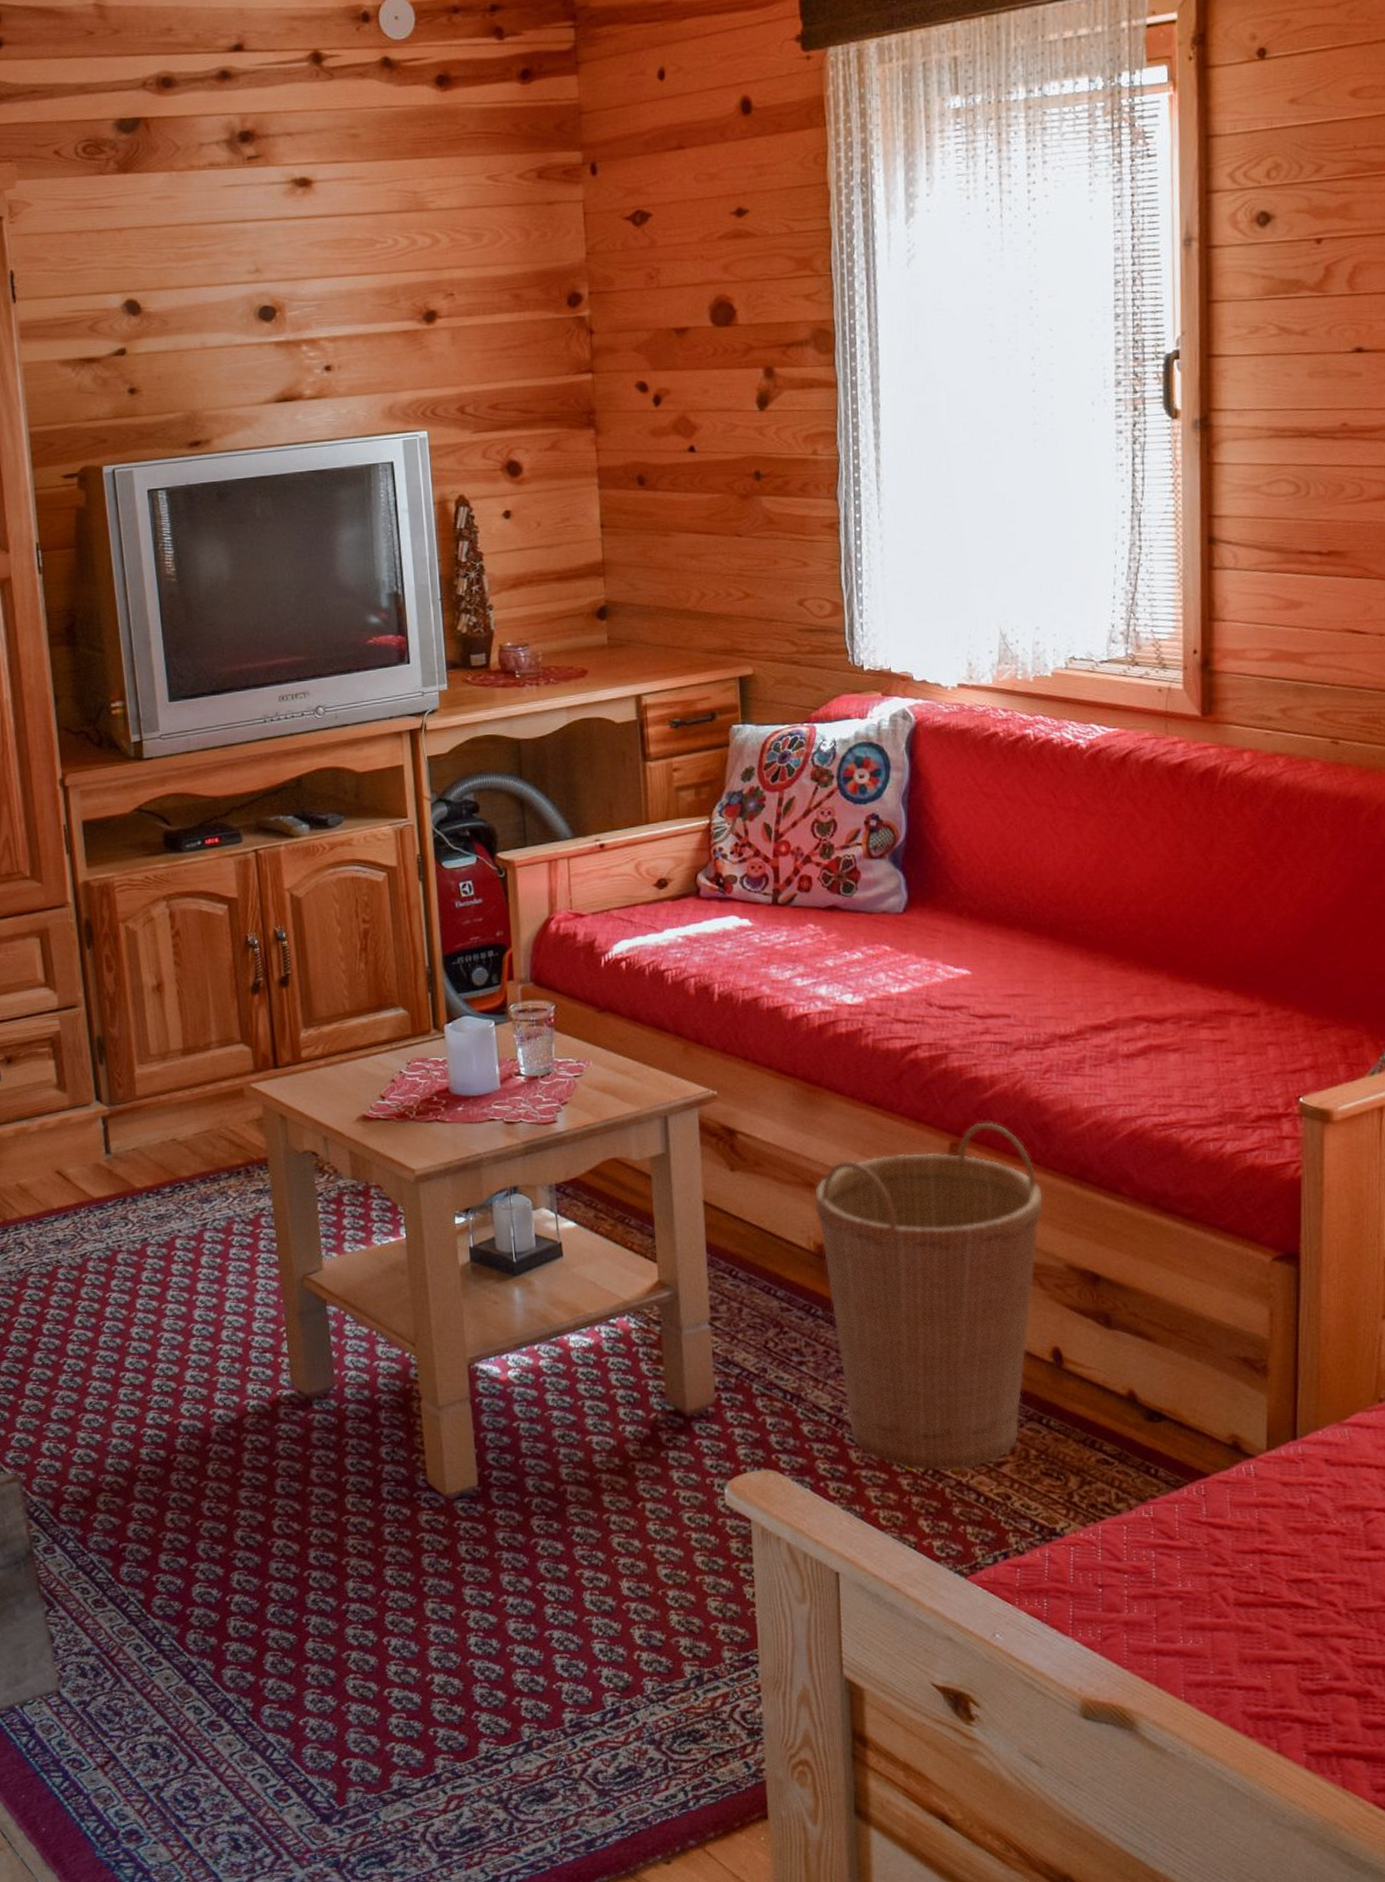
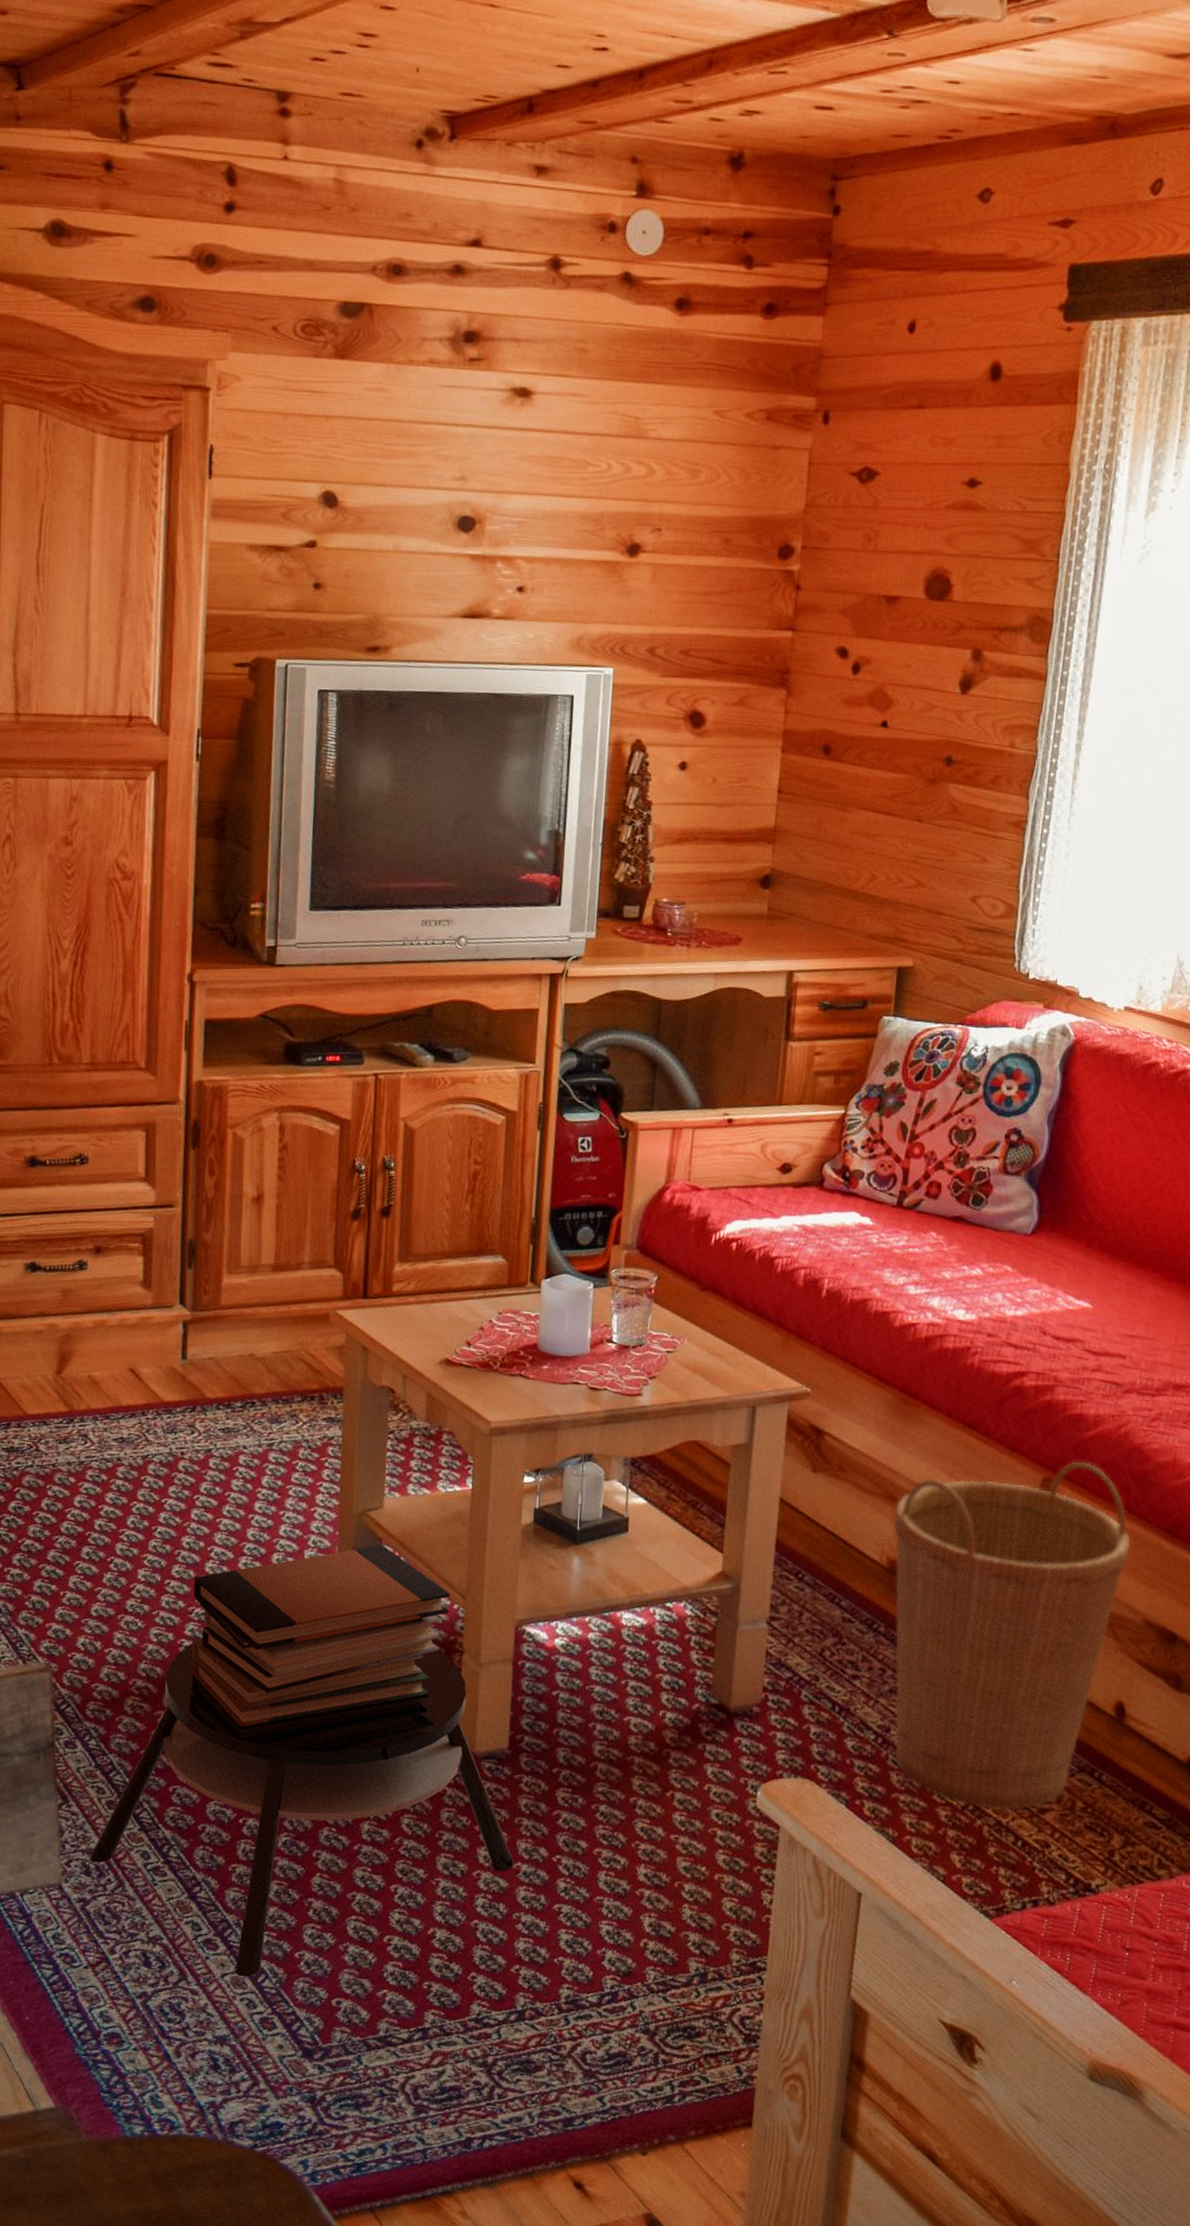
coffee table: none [83,1401,501,1753] -> present [89,1638,515,1977]
book stack: none [148,1306,401,1506] -> present [192,1545,450,1728]

